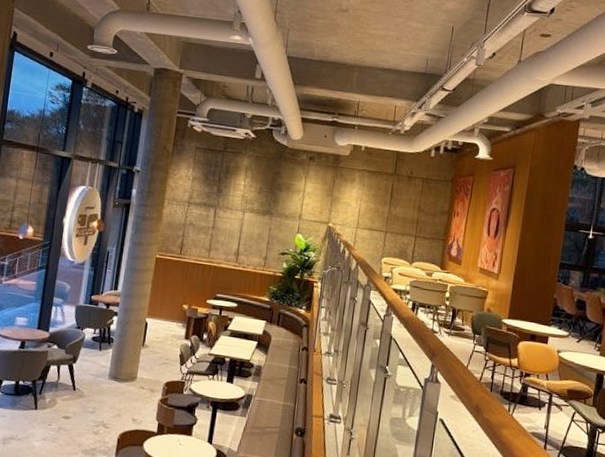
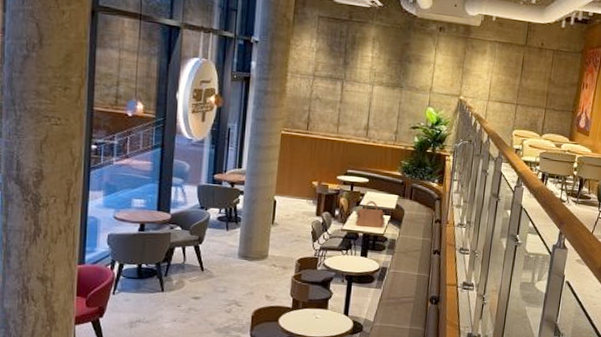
shoulder bag: none [222,326,253,354] -> present [355,201,386,228]

